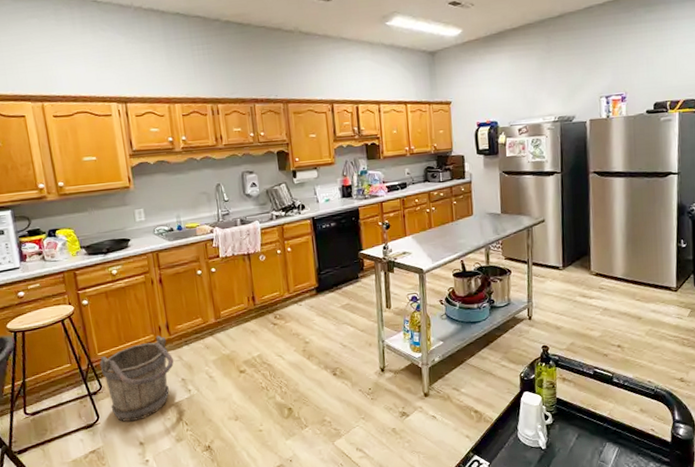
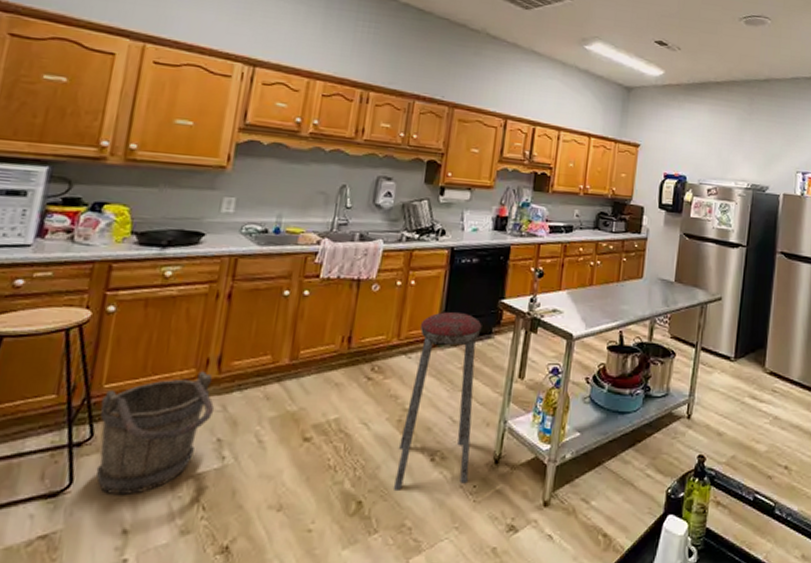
music stool: none [302,266,364,399] -> present [393,312,482,492]

